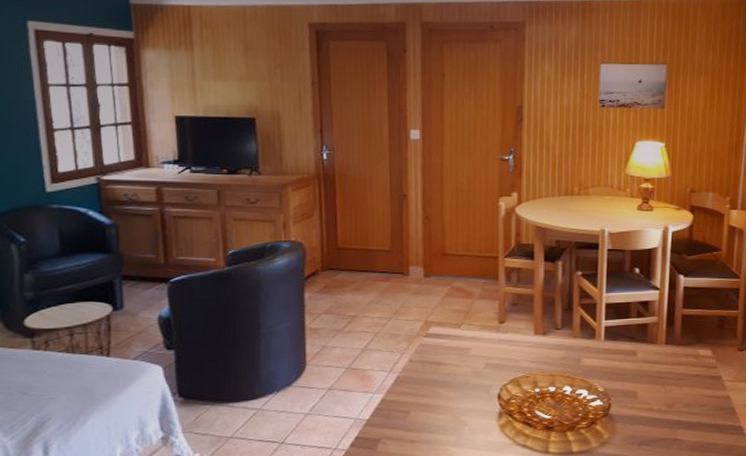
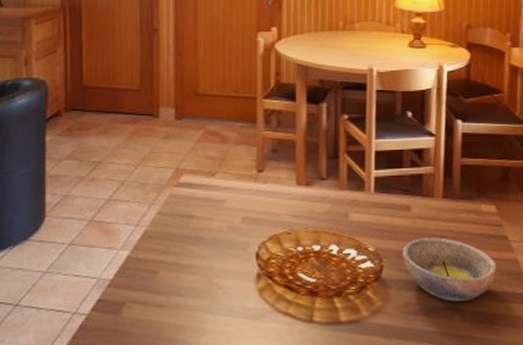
bowl: none [628,378,711,433] -> present [402,237,497,302]

